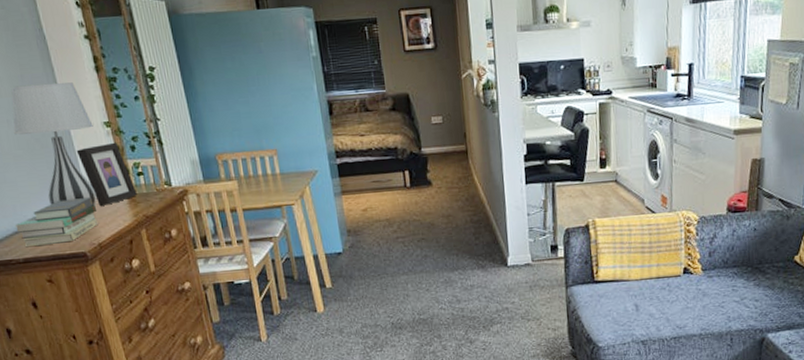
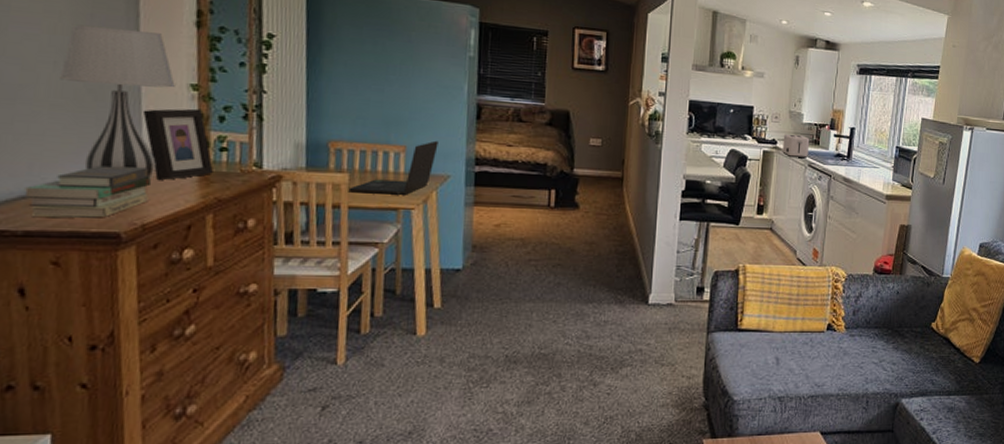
laptop: none [239,140,303,197] -> present [348,140,438,195]
toaster: none [618,80,646,106] -> present [782,133,810,159]

